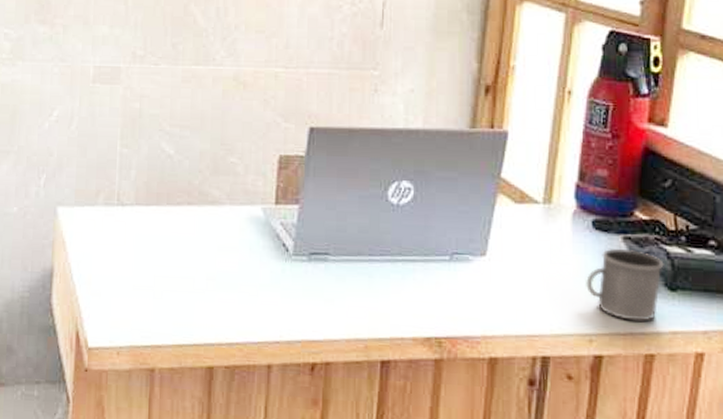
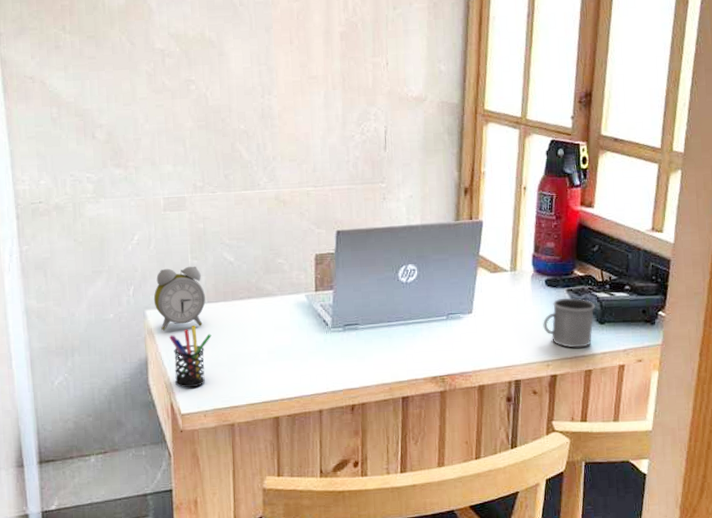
alarm clock: none [68,155,133,235] -> present [153,266,206,331]
pen holder: none [83,233,136,314] -> present [169,326,212,388]

